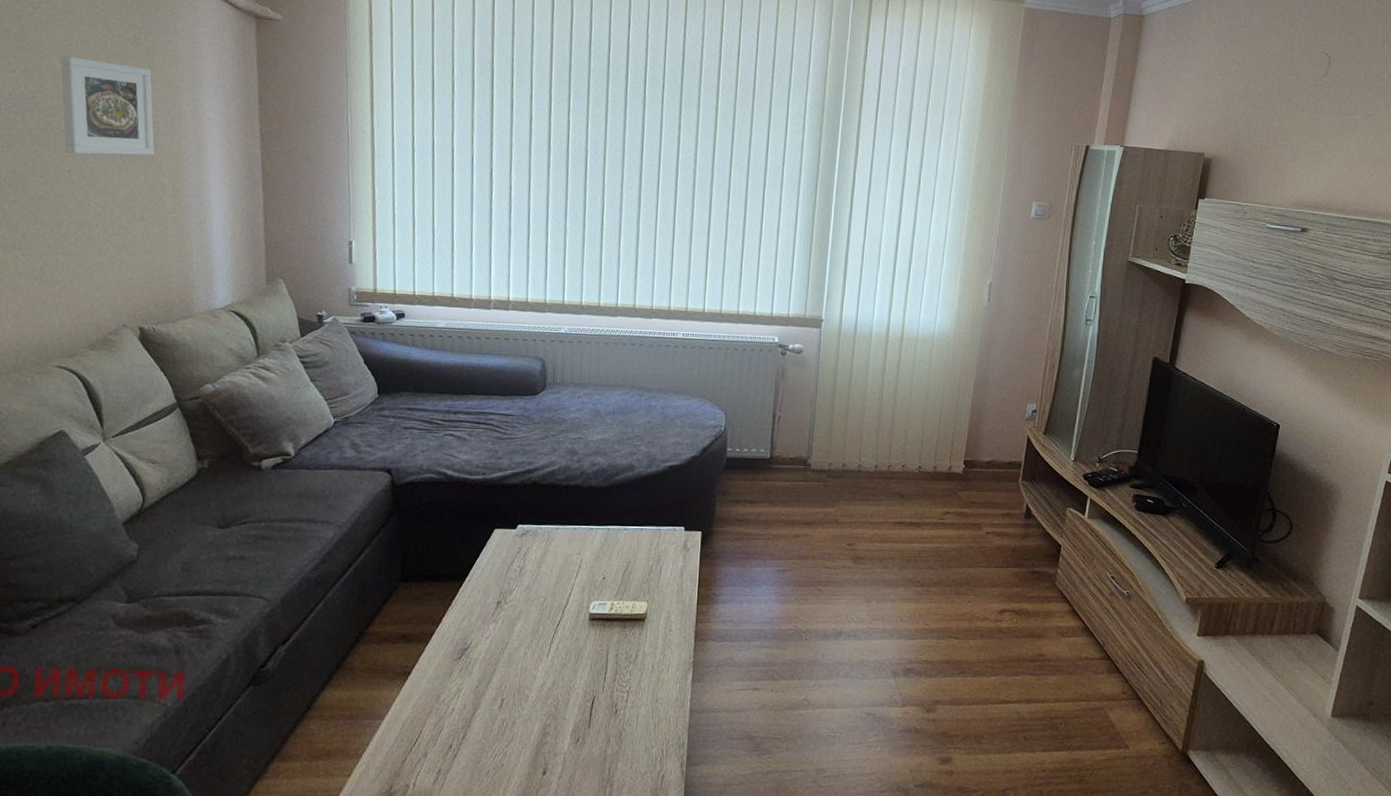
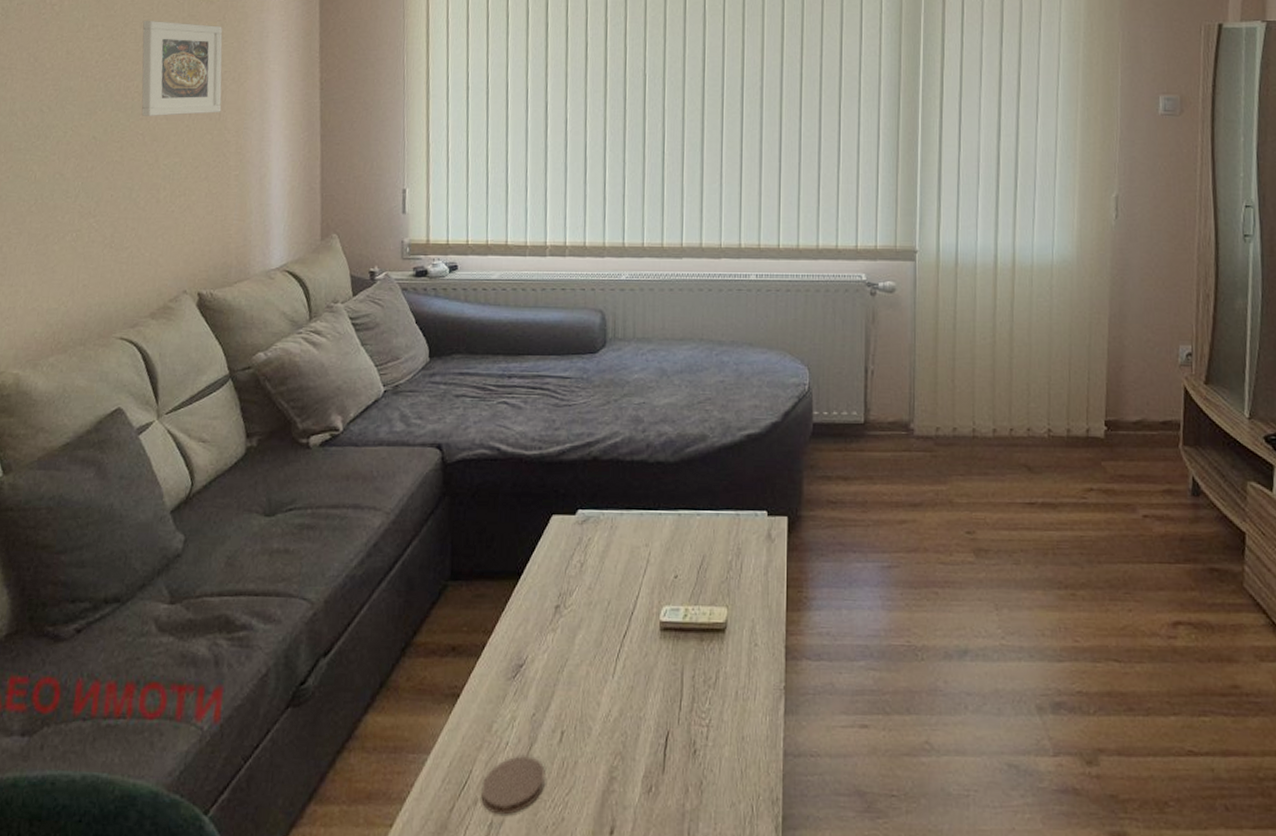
coaster: none [430,719,488,764] -> present [481,756,546,815]

